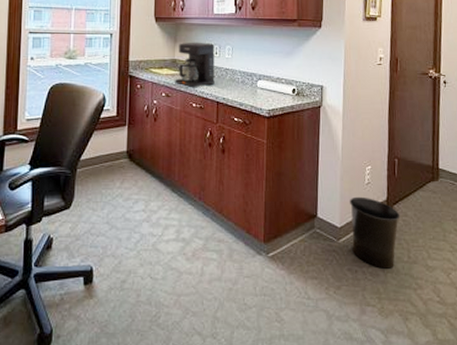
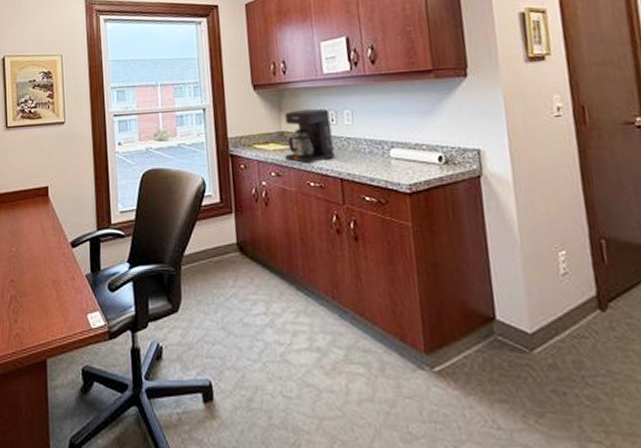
waste bin: present [350,196,400,269] -> none [541,292,623,391]

